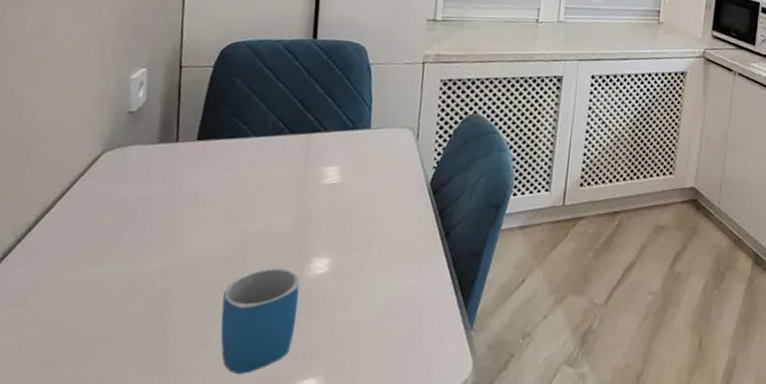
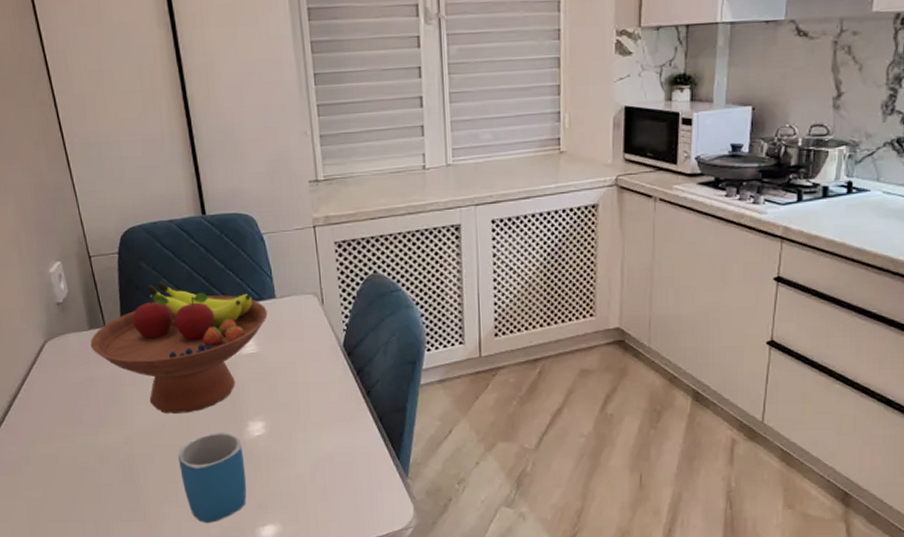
fruit bowl: none [154,100,359,244] -> present [90,281,268,414]

